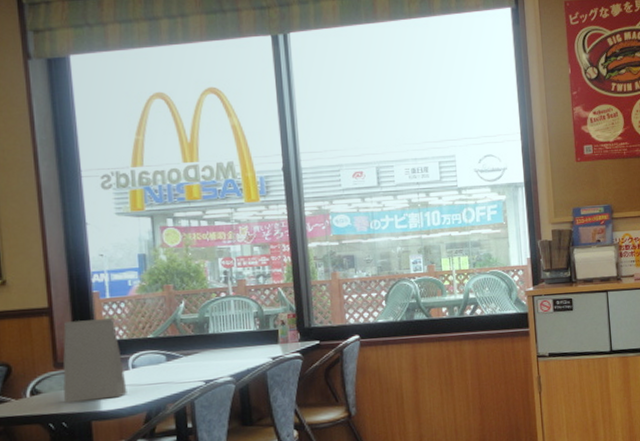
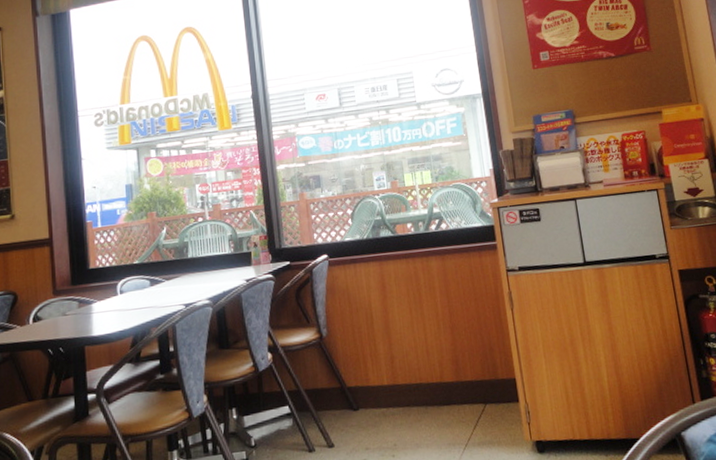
paper bag: present [63,318,127,404] -> none [60,246,116,330]

